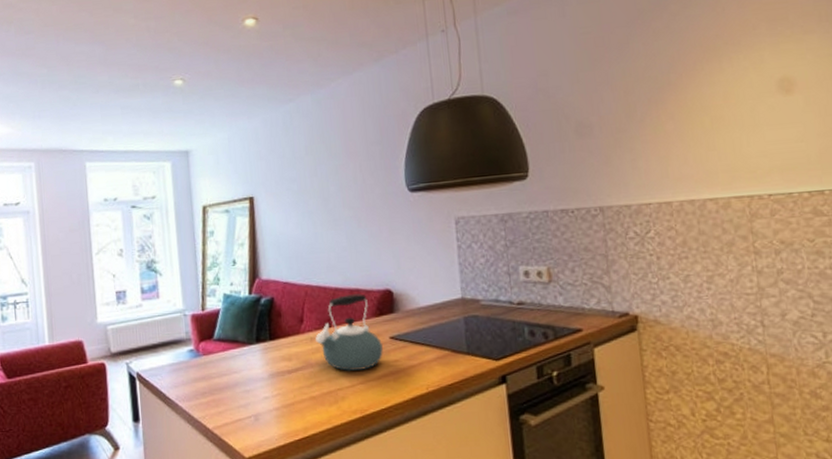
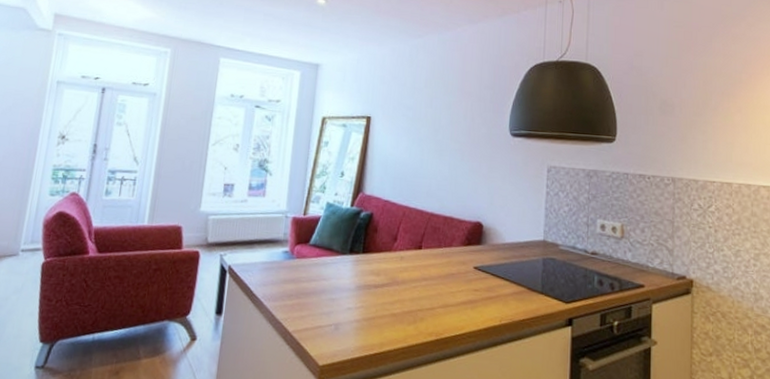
kettle: present [316,294,383,372] -> none [405,221,466,295]

